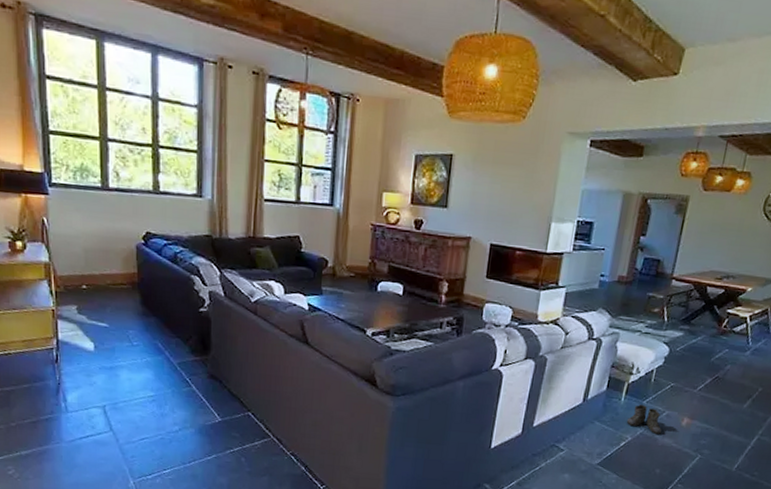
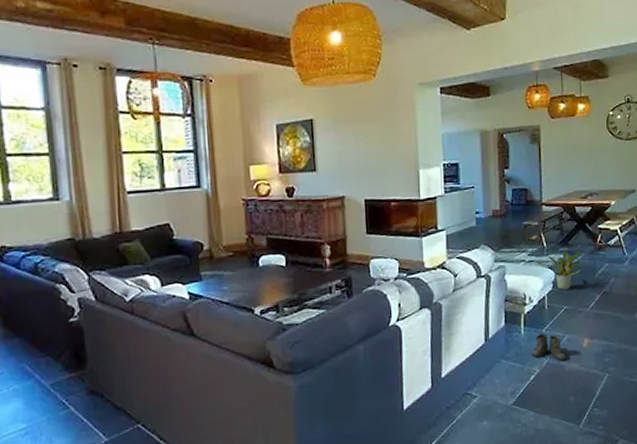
potted plant: none [654,328,708,368] -> present [538,251,590,290]

